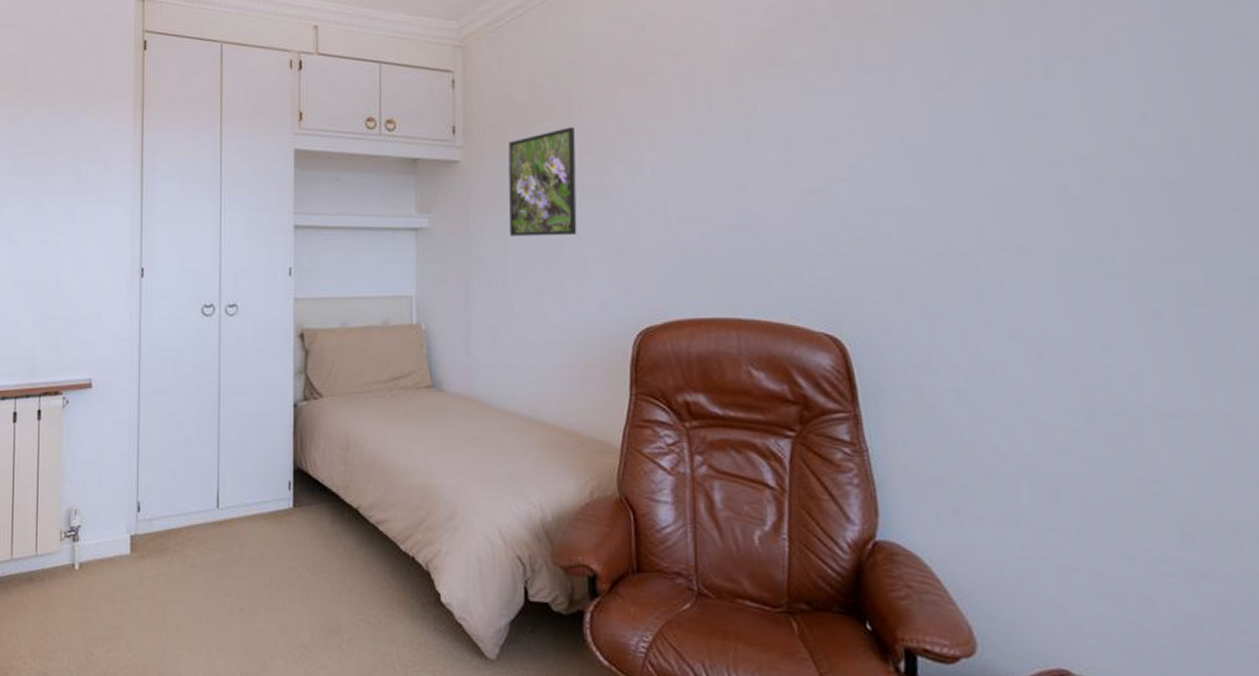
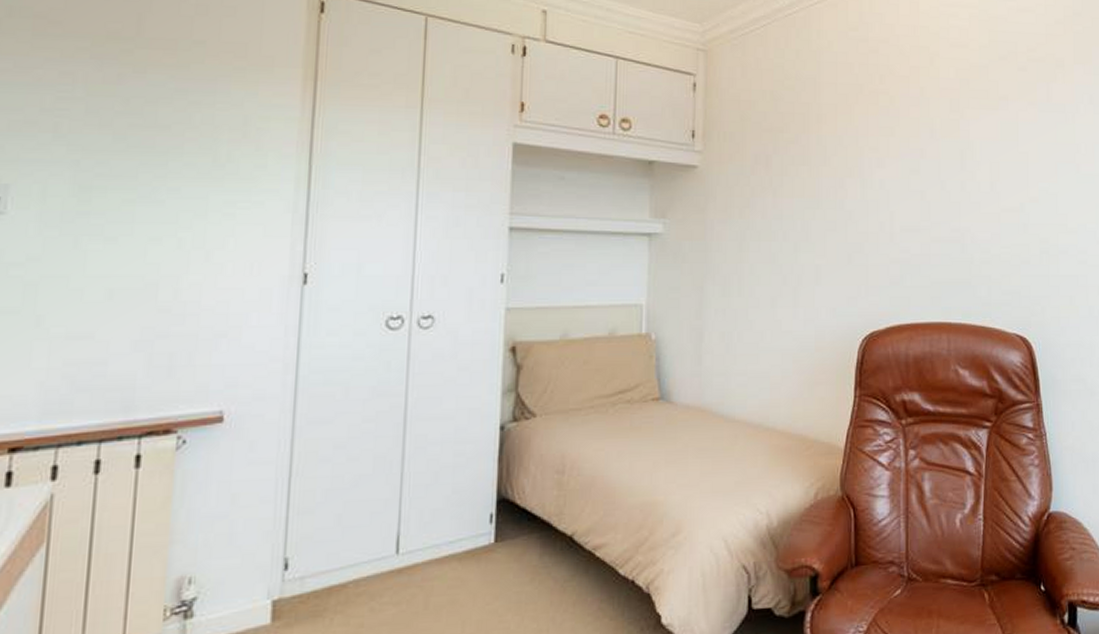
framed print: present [508,127,577,237] -> none [747,139,812,245]

